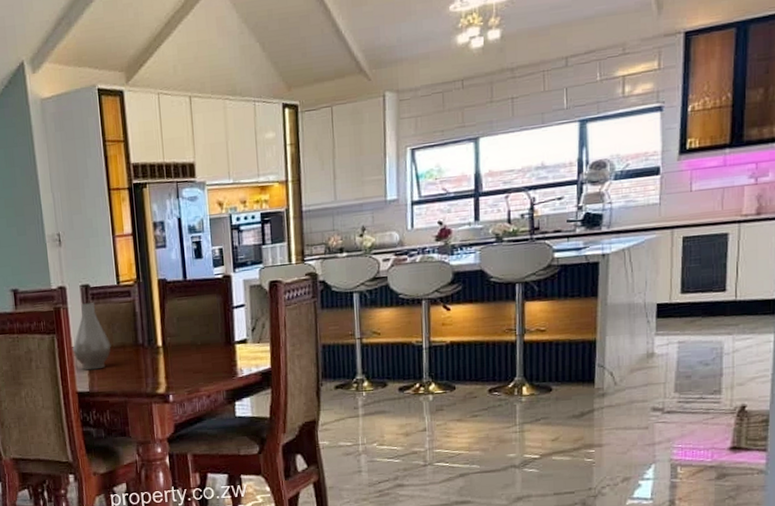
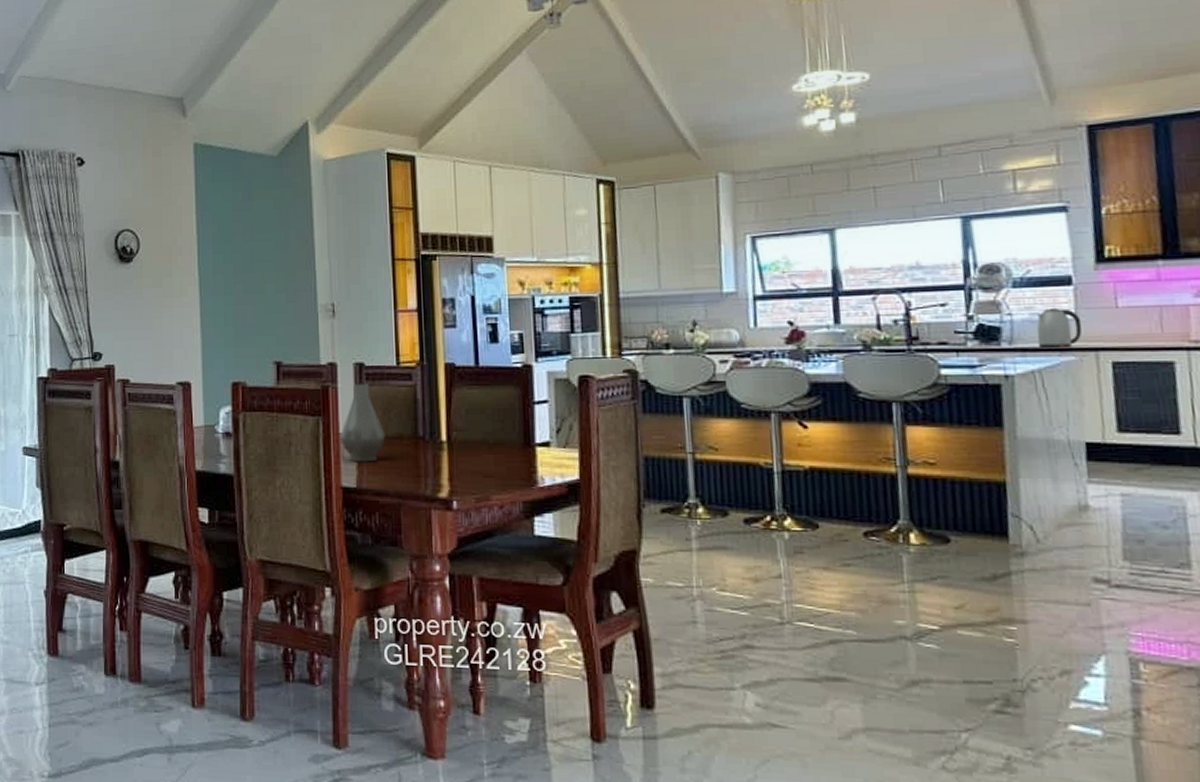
kettle: none [629,194,664,230] -> present [1037,307,1083,349]

